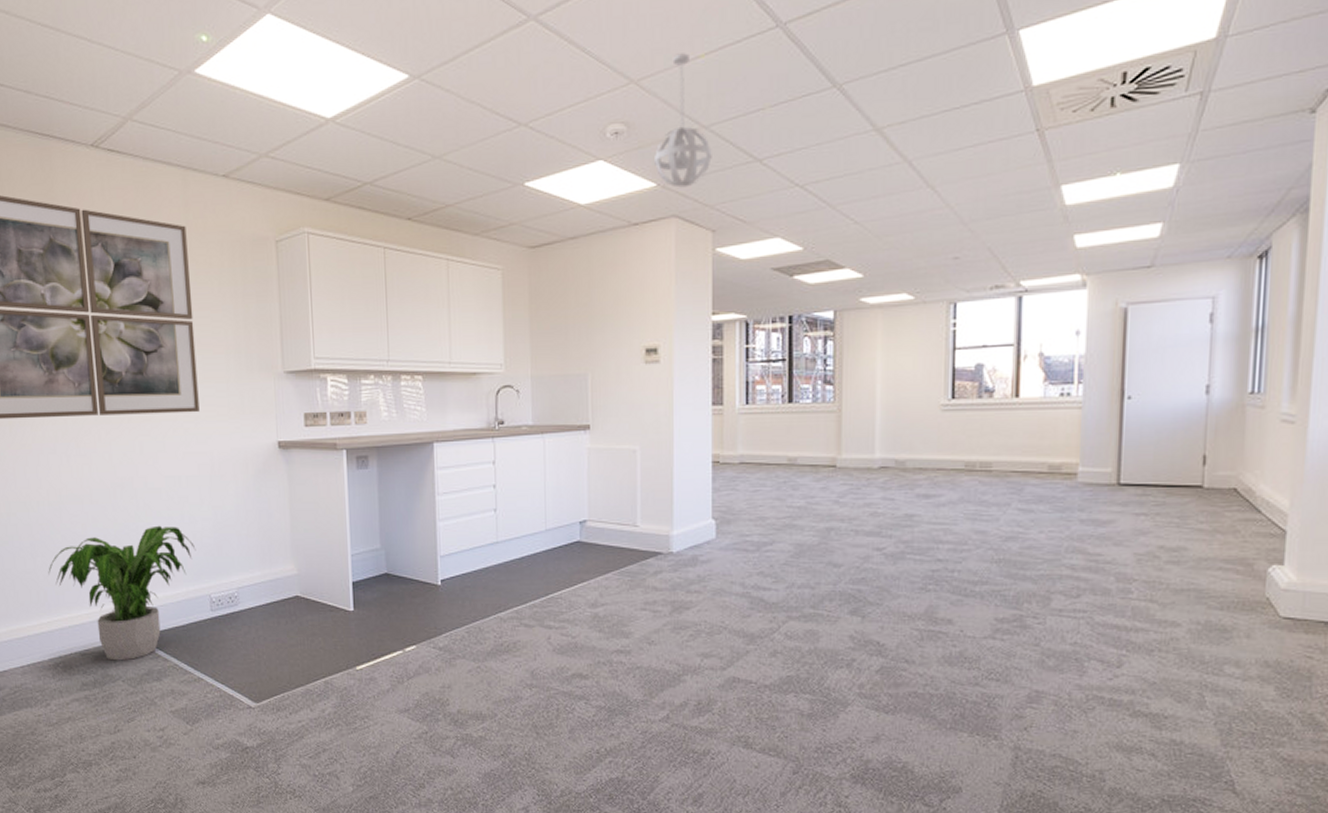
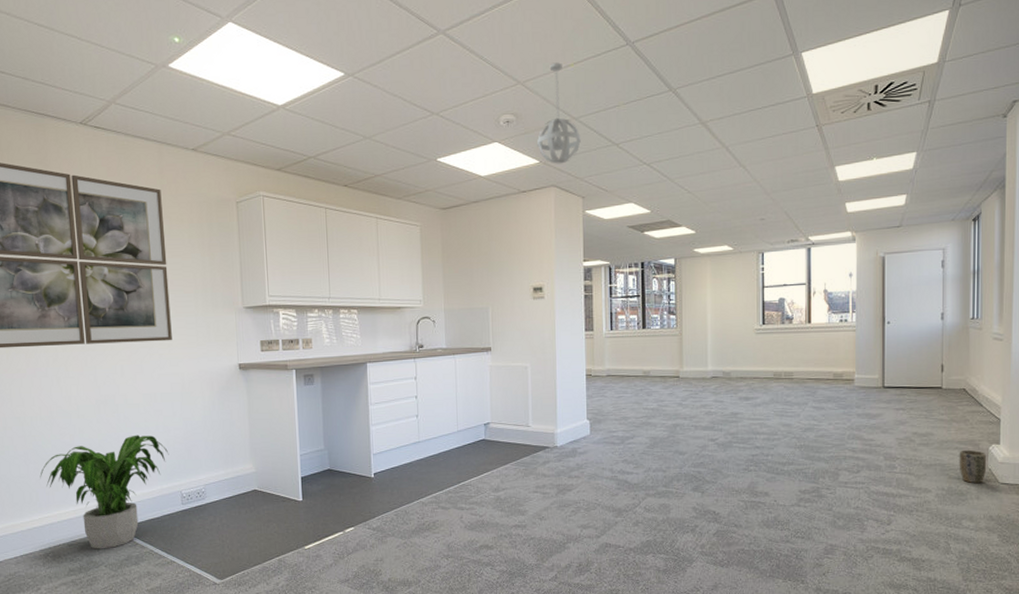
plant pot: none [1222,571,1264,617] -> present [959,449,987,484]

